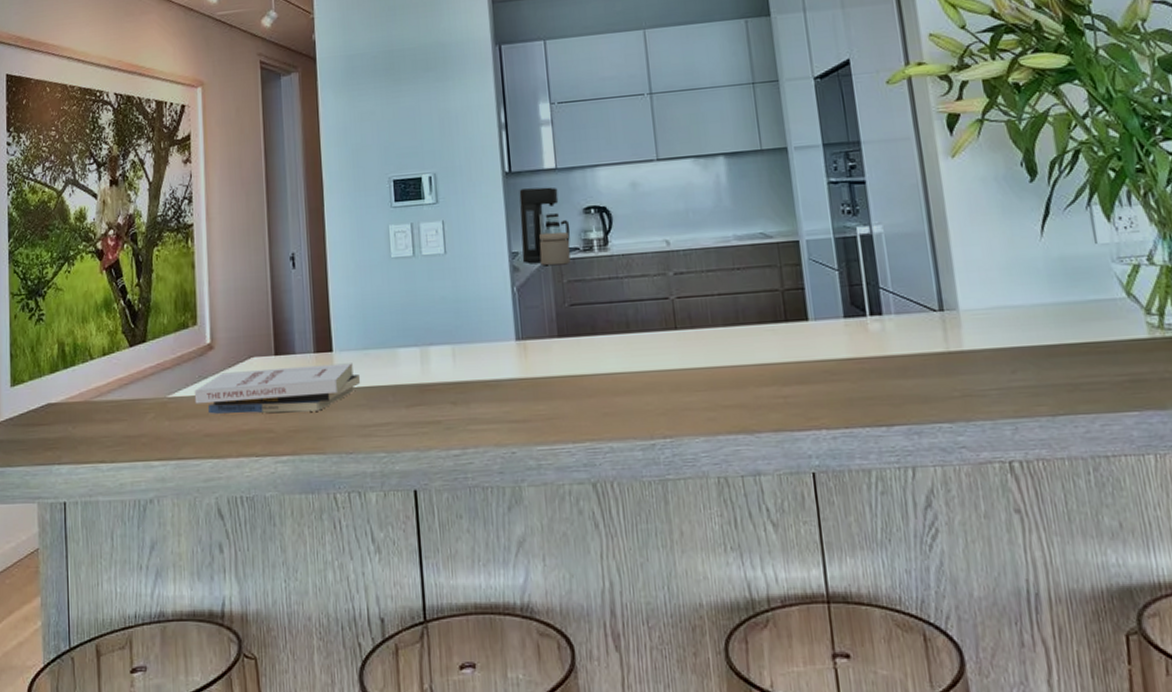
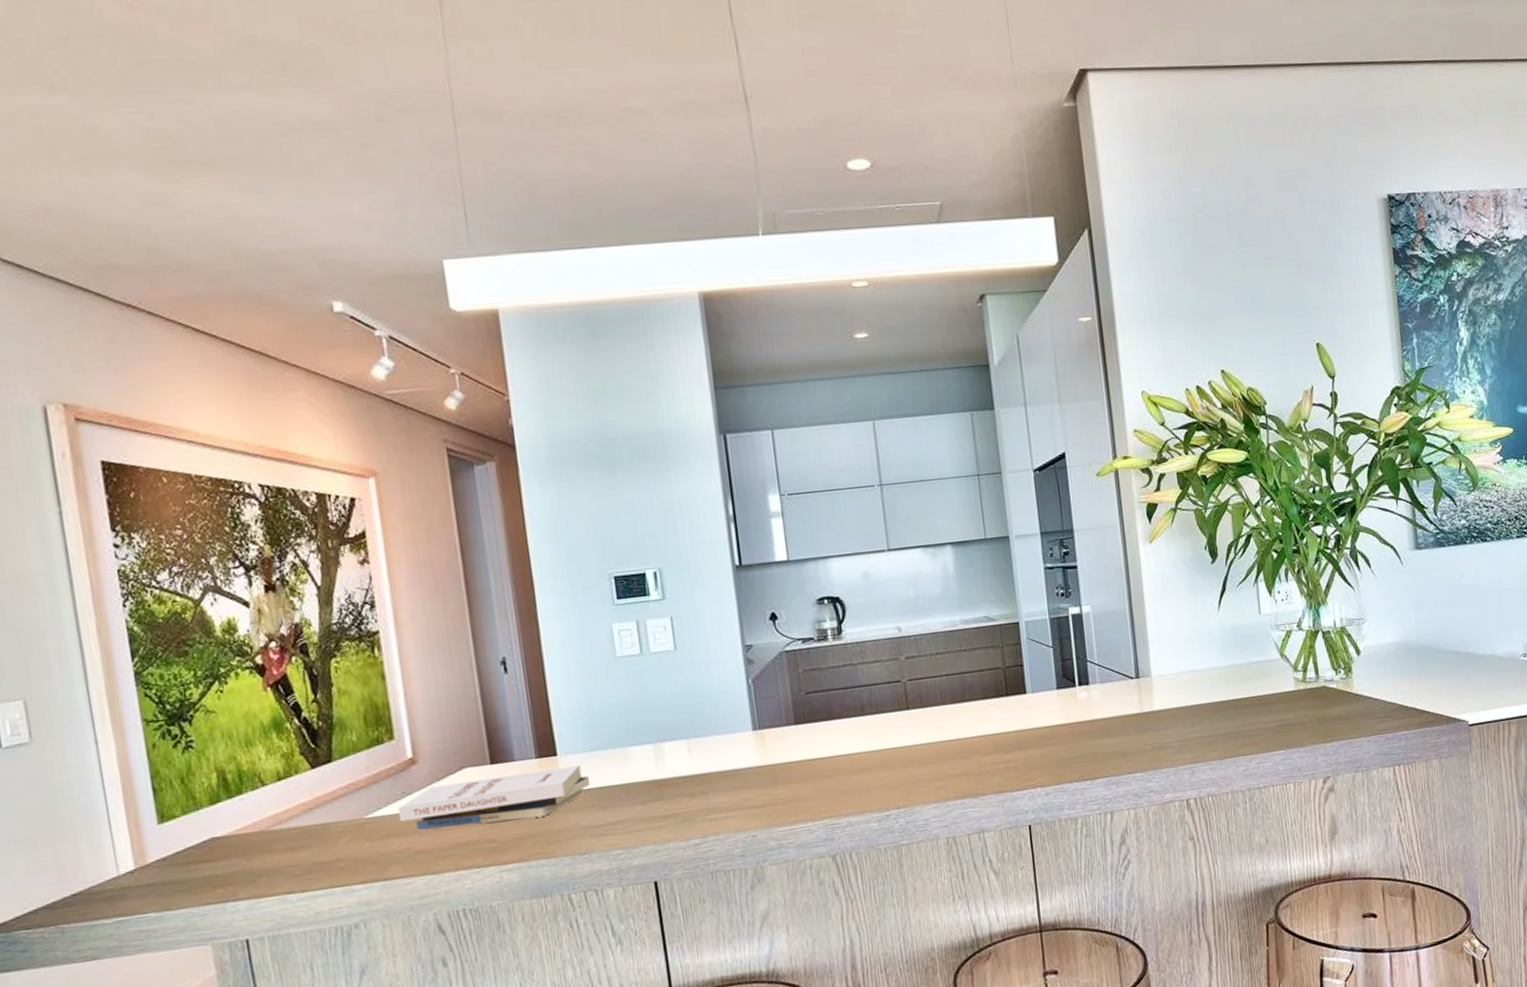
coffee maker: present [519,187,571,263] -> none [751,579,804,656]
jar: present [539,232,571,266] -> none [773,623,805,658]

